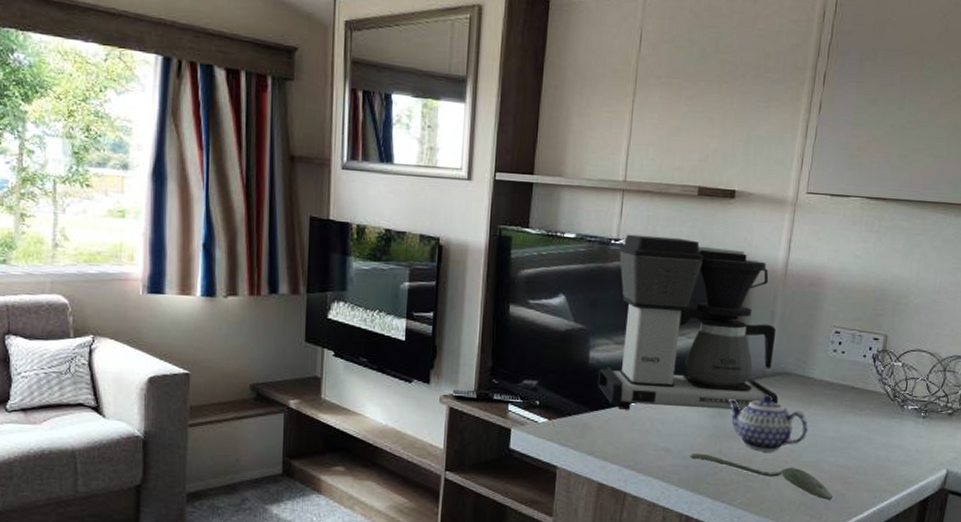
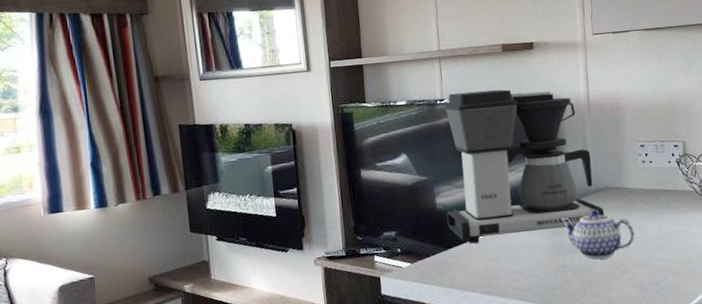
spoon: present [690,453,833,500] -> none [538,268,668,292]

